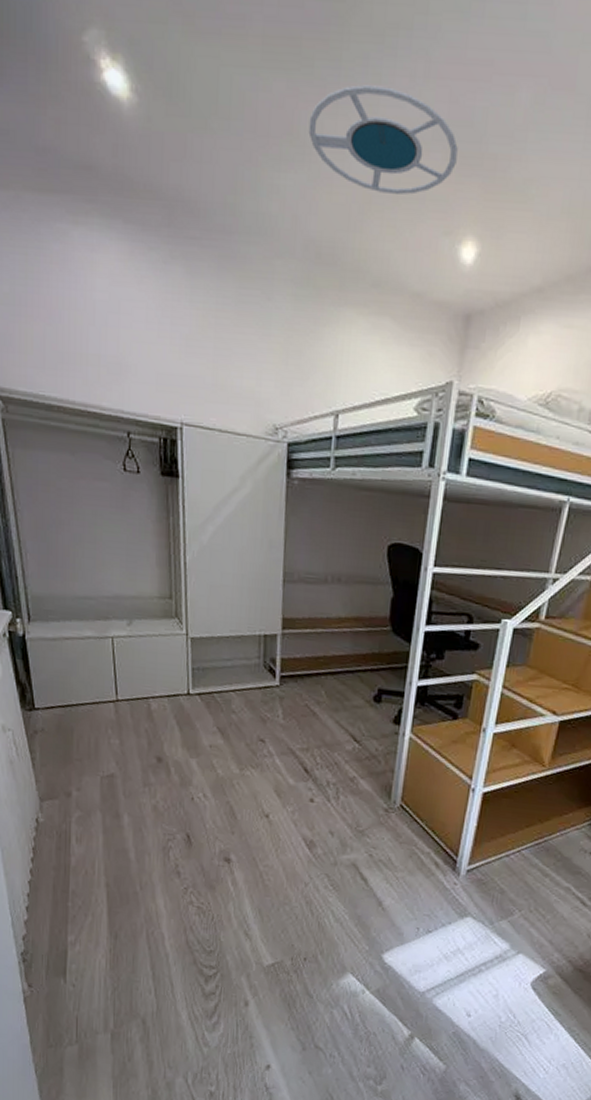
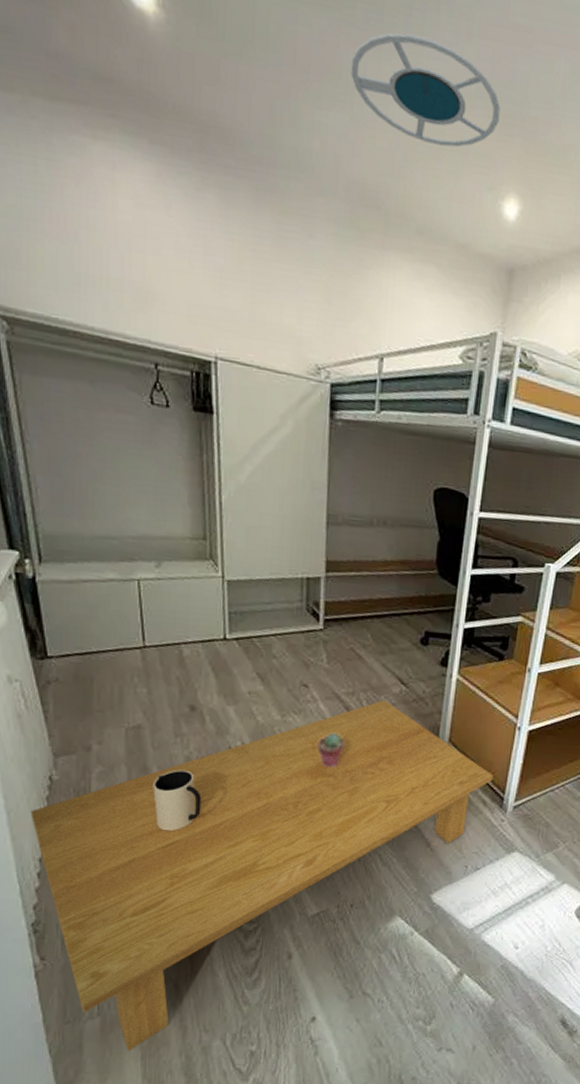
coffee table: none [20,757,446,1079] -> present [30,700,494,1051]
mug: none [124,817,167,876] -> present [153,769,202,832]
potted succulent: none [273,788,299,822] -> present [317,734,345,768]

